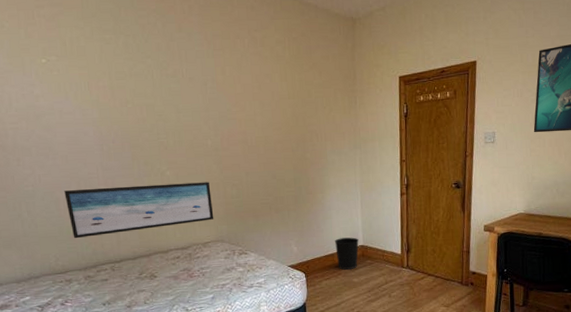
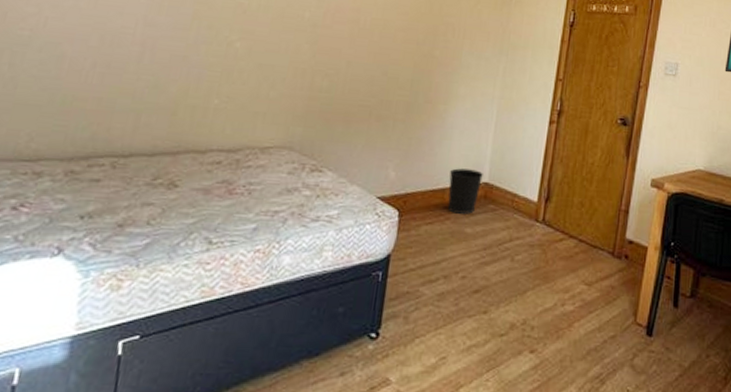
wall art: present [64,182,214,239] -> none [67,44,293,118]

